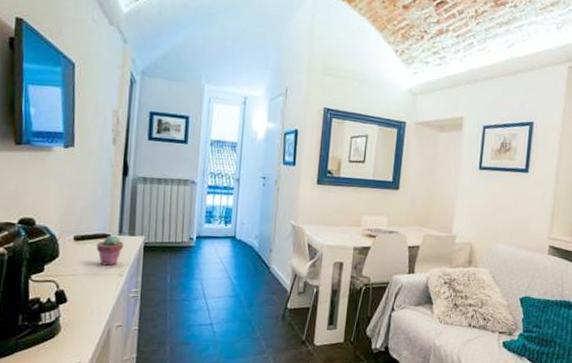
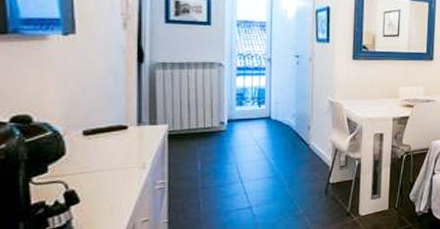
potted succulent: present [96,235,124,266] -> none [111,126,145,159]

